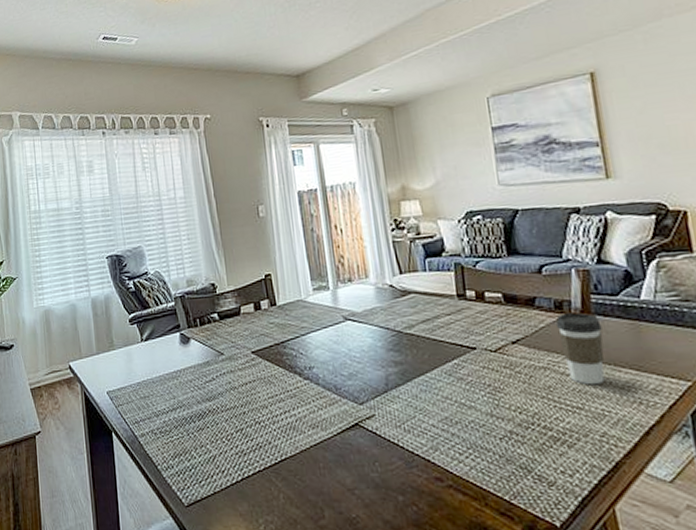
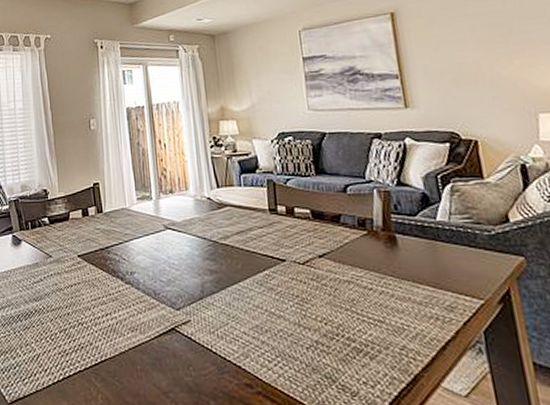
coffee cup: present [556,312,605,385] -> none [360,230,404,300]

